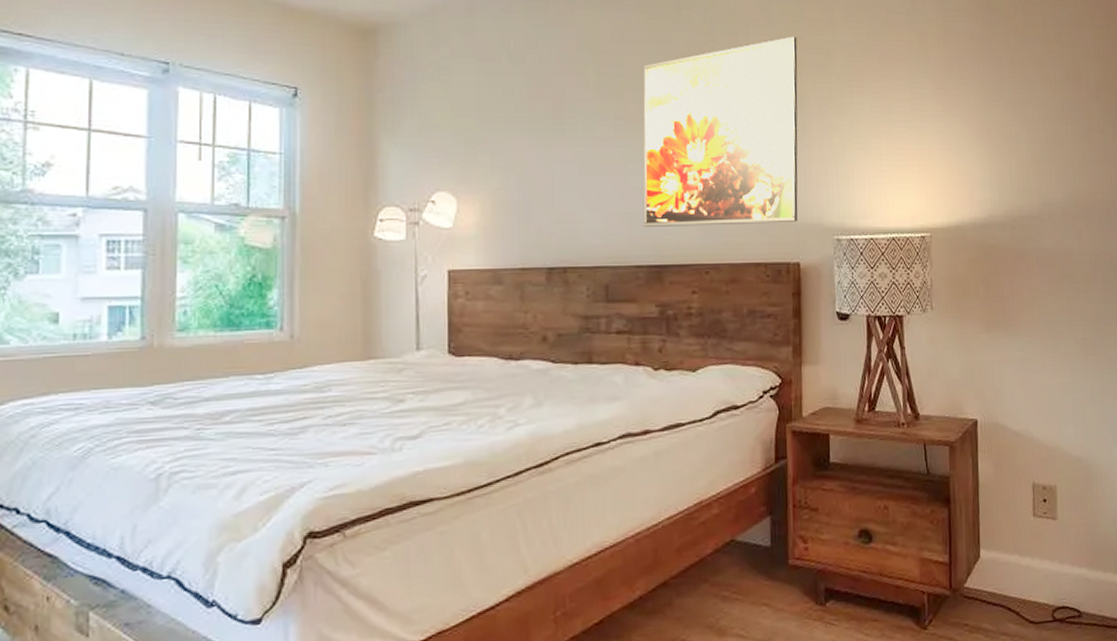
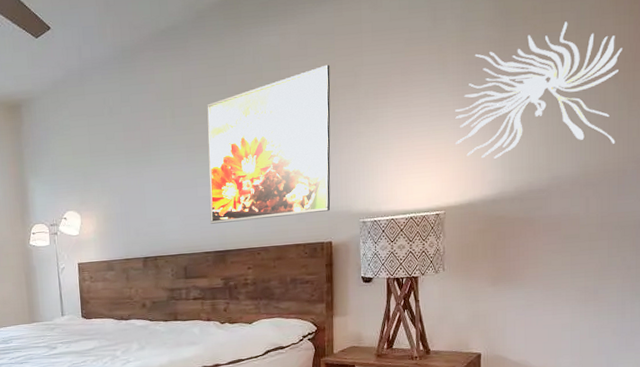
wall sculpture: none [938,27,1103,174] -> present [455,21,622,159]

